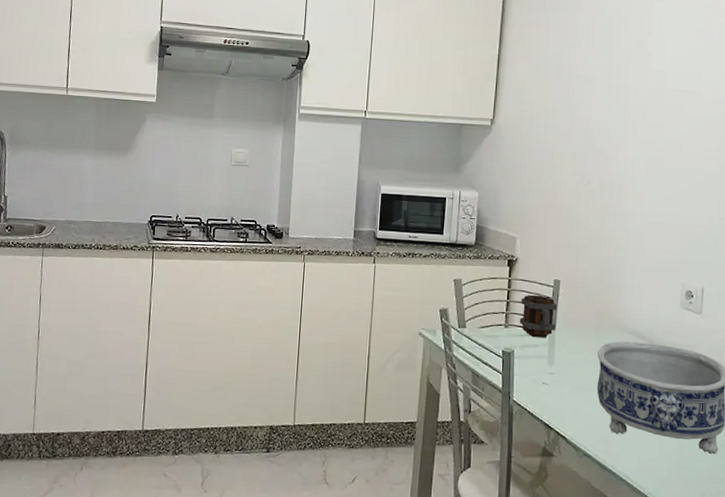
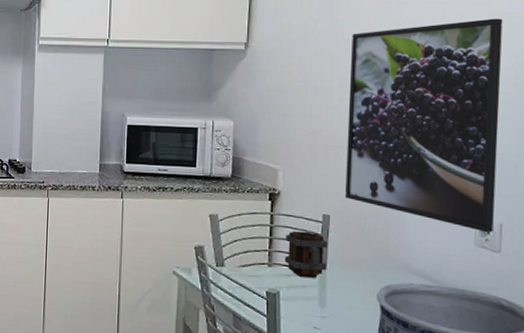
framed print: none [573,105,711,297] -> present [345,18,503,233]

